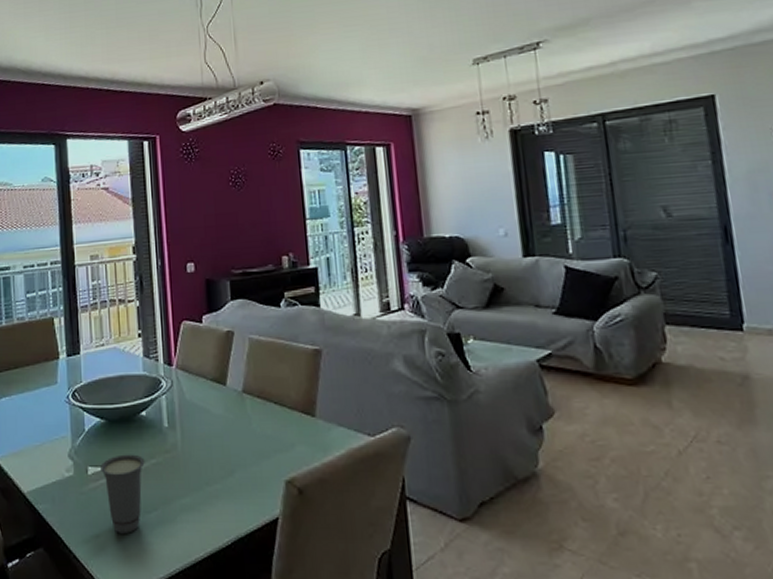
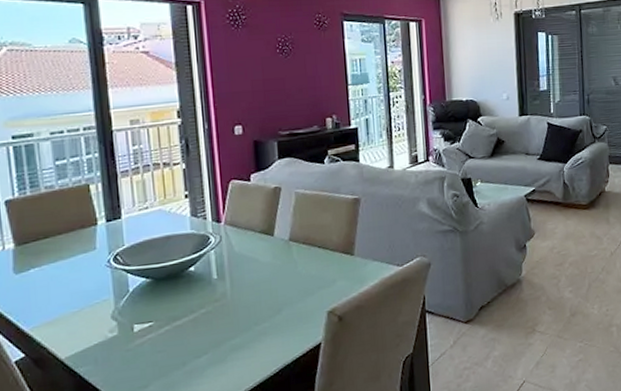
cup: present [100,454,145,534] -> none [147,307,194,381]

